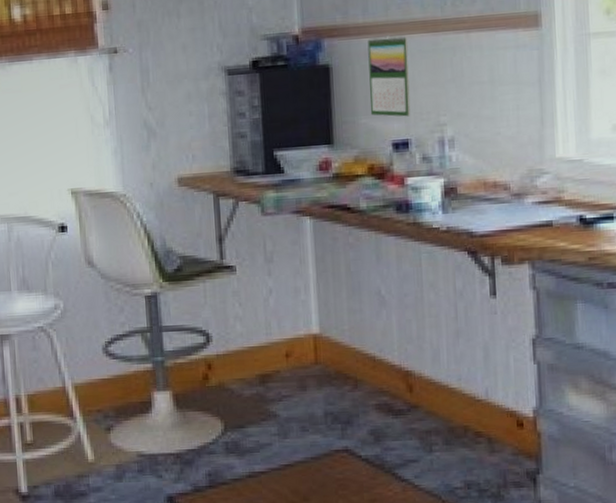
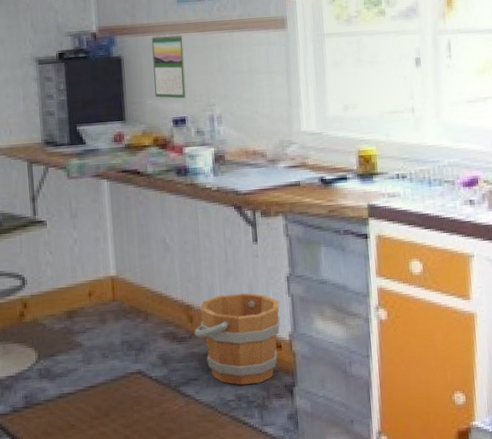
bucket: none [414,358,523,470] -> present [194,293,281,386]

